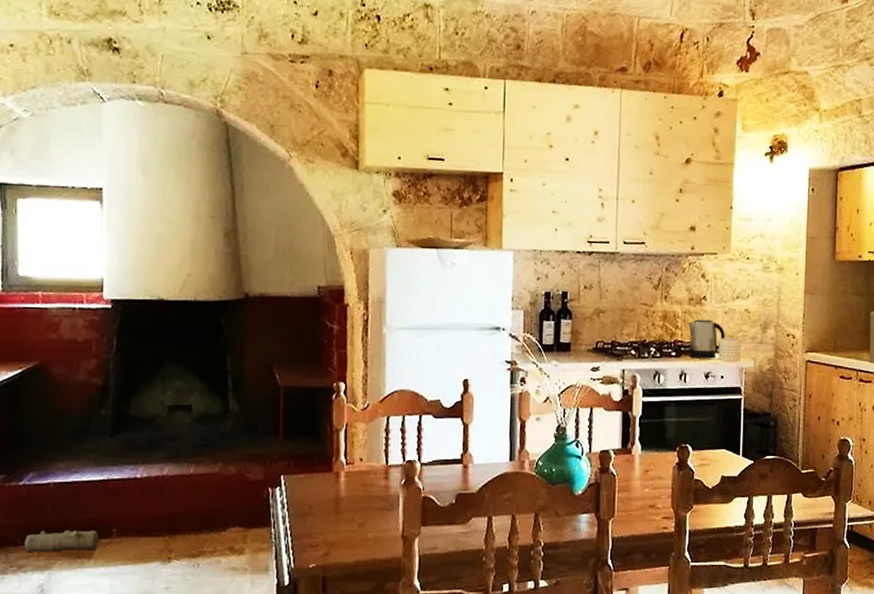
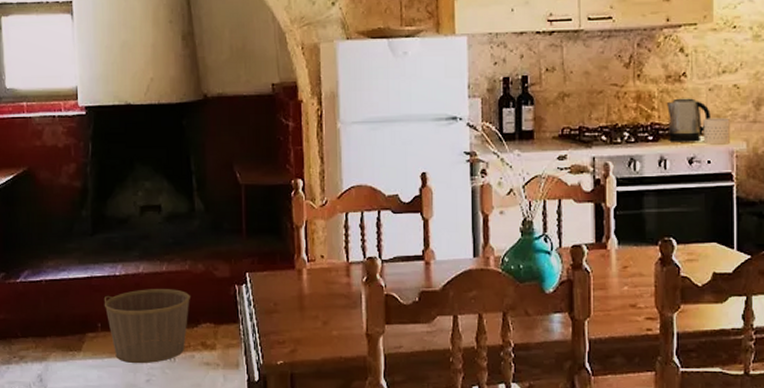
decorative log: present [24,530,98,552] -> none [24,324,86,345]
basket: none [121,492,220,570] -> present [103,289,191,363]

